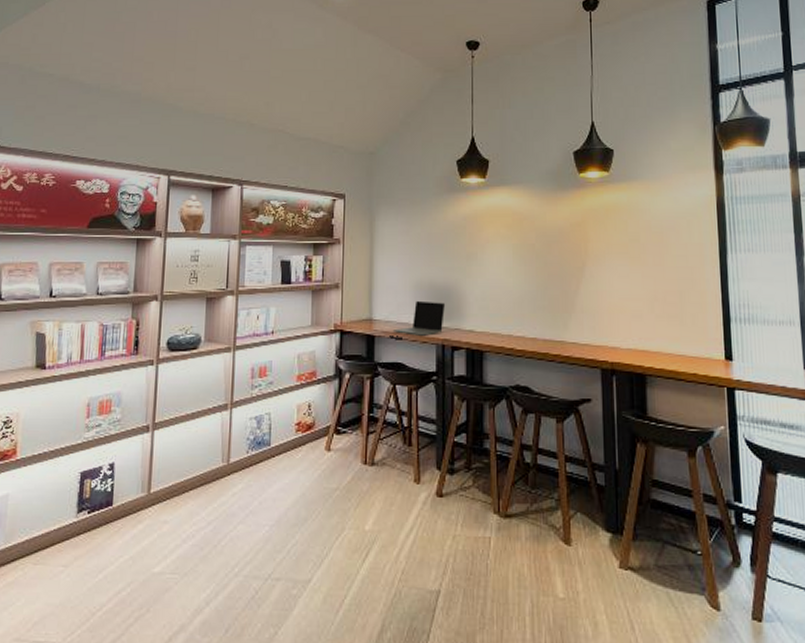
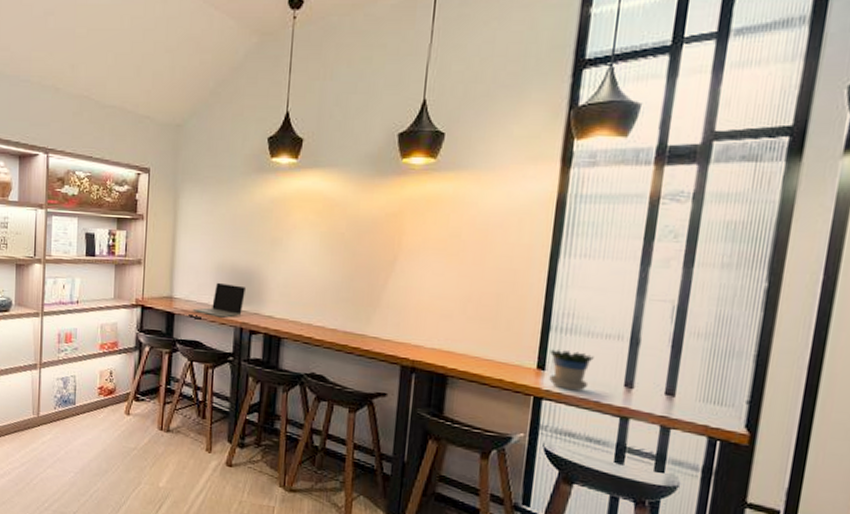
flowerpot: none [734,340,773,378] -> present [549,349,594,392]

